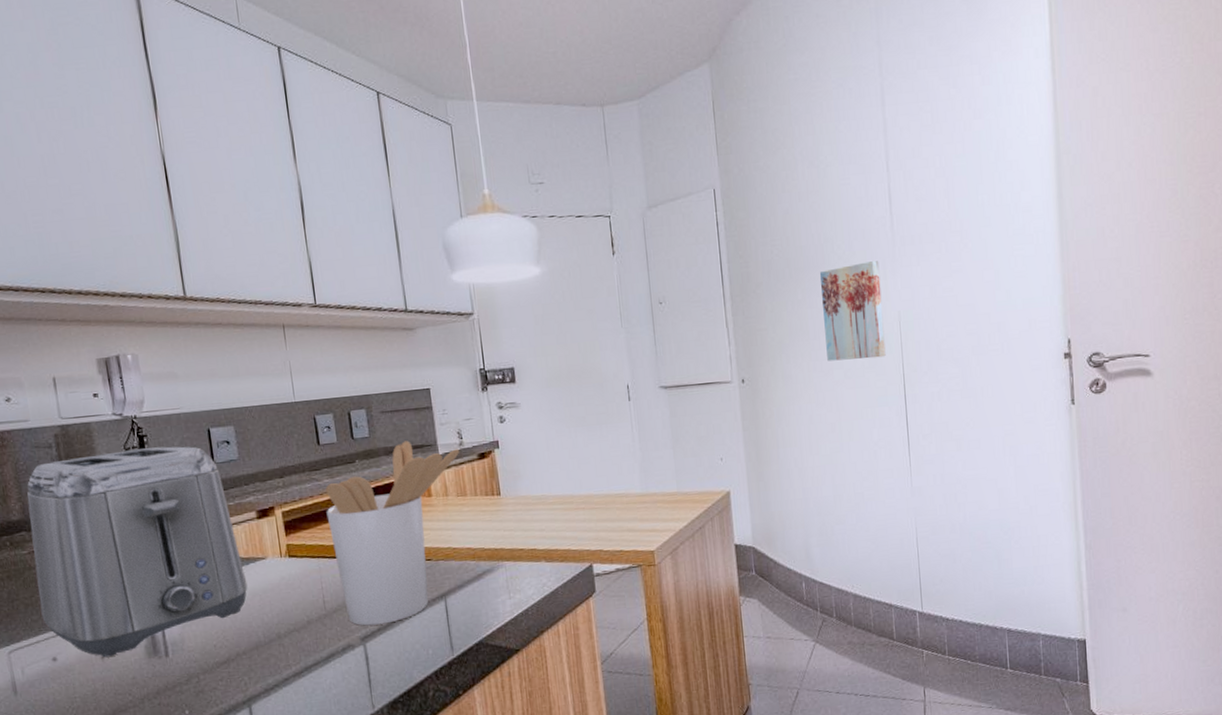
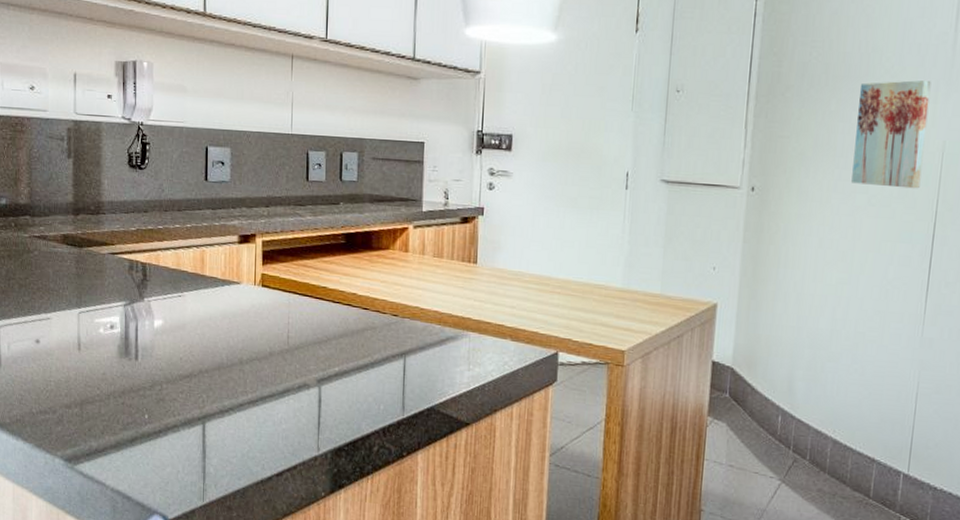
toaster: present [27,446,248,658] -> none [32,154,220,350]
utensil holder: present [325,441,460,626] -> none [304,191,444,371]

